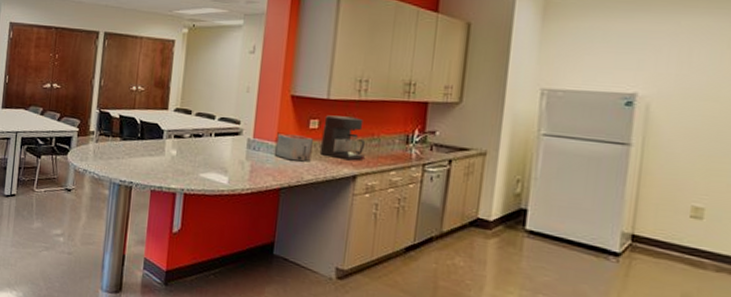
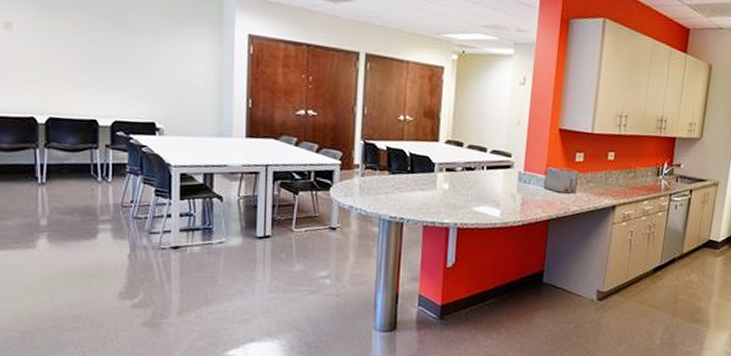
coffee maker: present [321,115,366,161] -> none [585,148,624,193]

